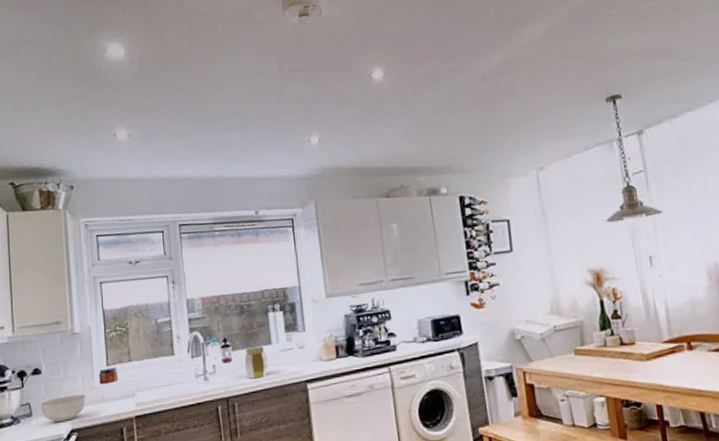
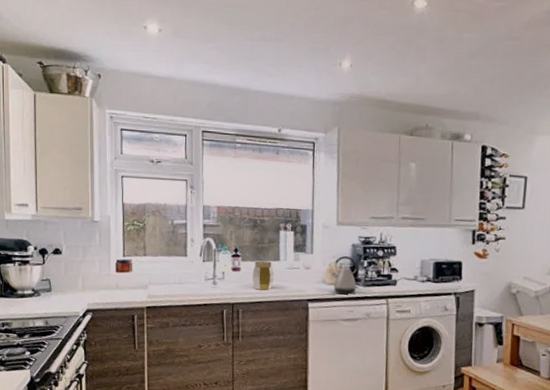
bowl: present [40,394,86,423] -> none [60,278,102,301]
kettle: none [326,327,358,370] -> present [330,255,359,295]

